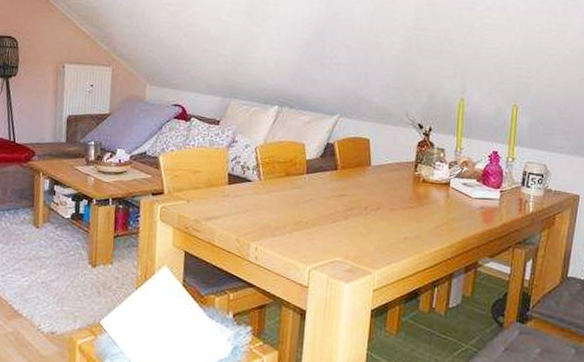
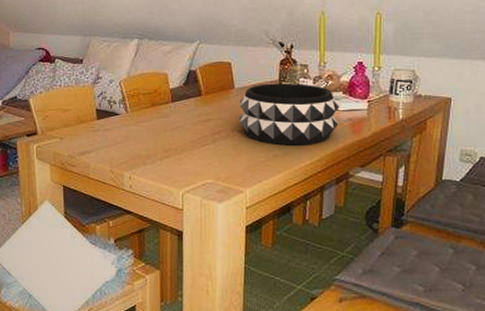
decorative bowl: none [372,163,473,231] -> present [238,83,340,146]

